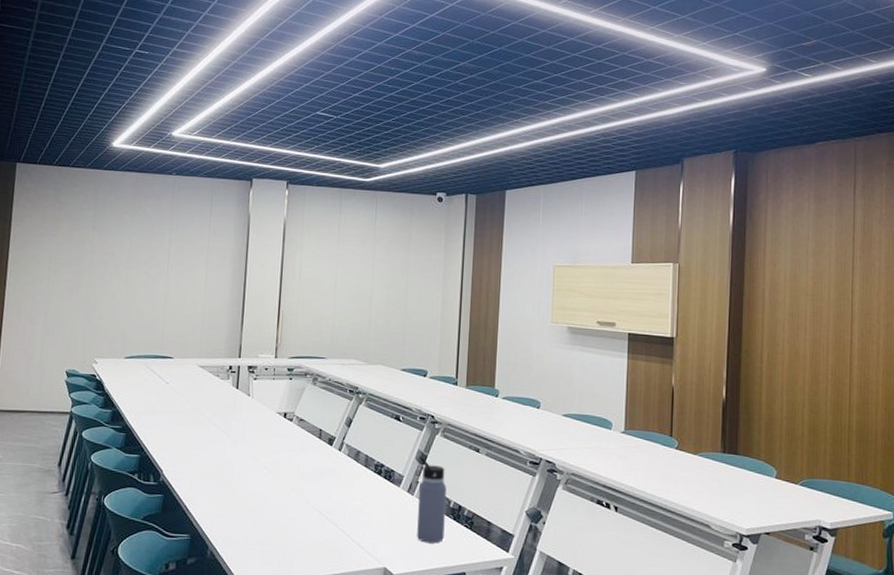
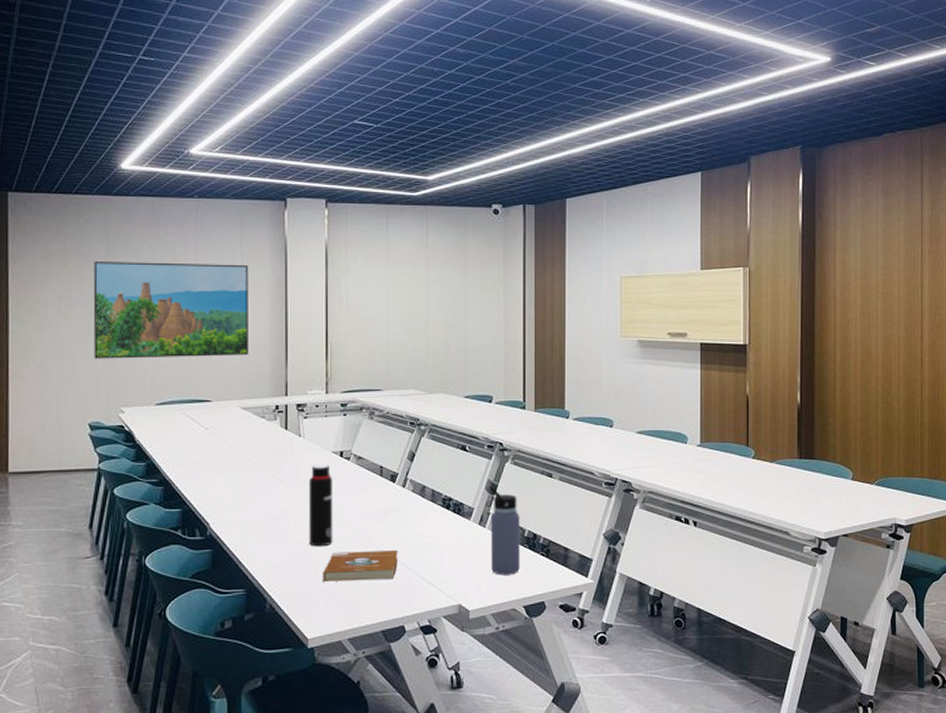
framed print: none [75,227,215,319] -> present [93,262,249,359]
water bottle: none [250,423,276,501] -> present [308,465,333,547]
book: none [260,507,330,537] -> present [323,550,398,582]

